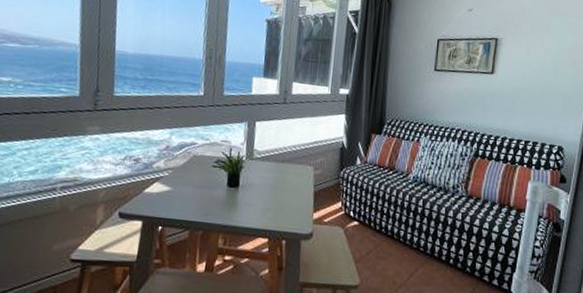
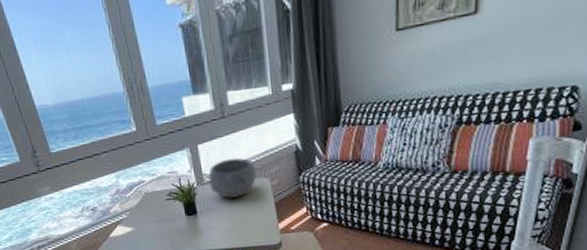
bowl: none [258,140,304,179] -> present [208,157,257,198]

